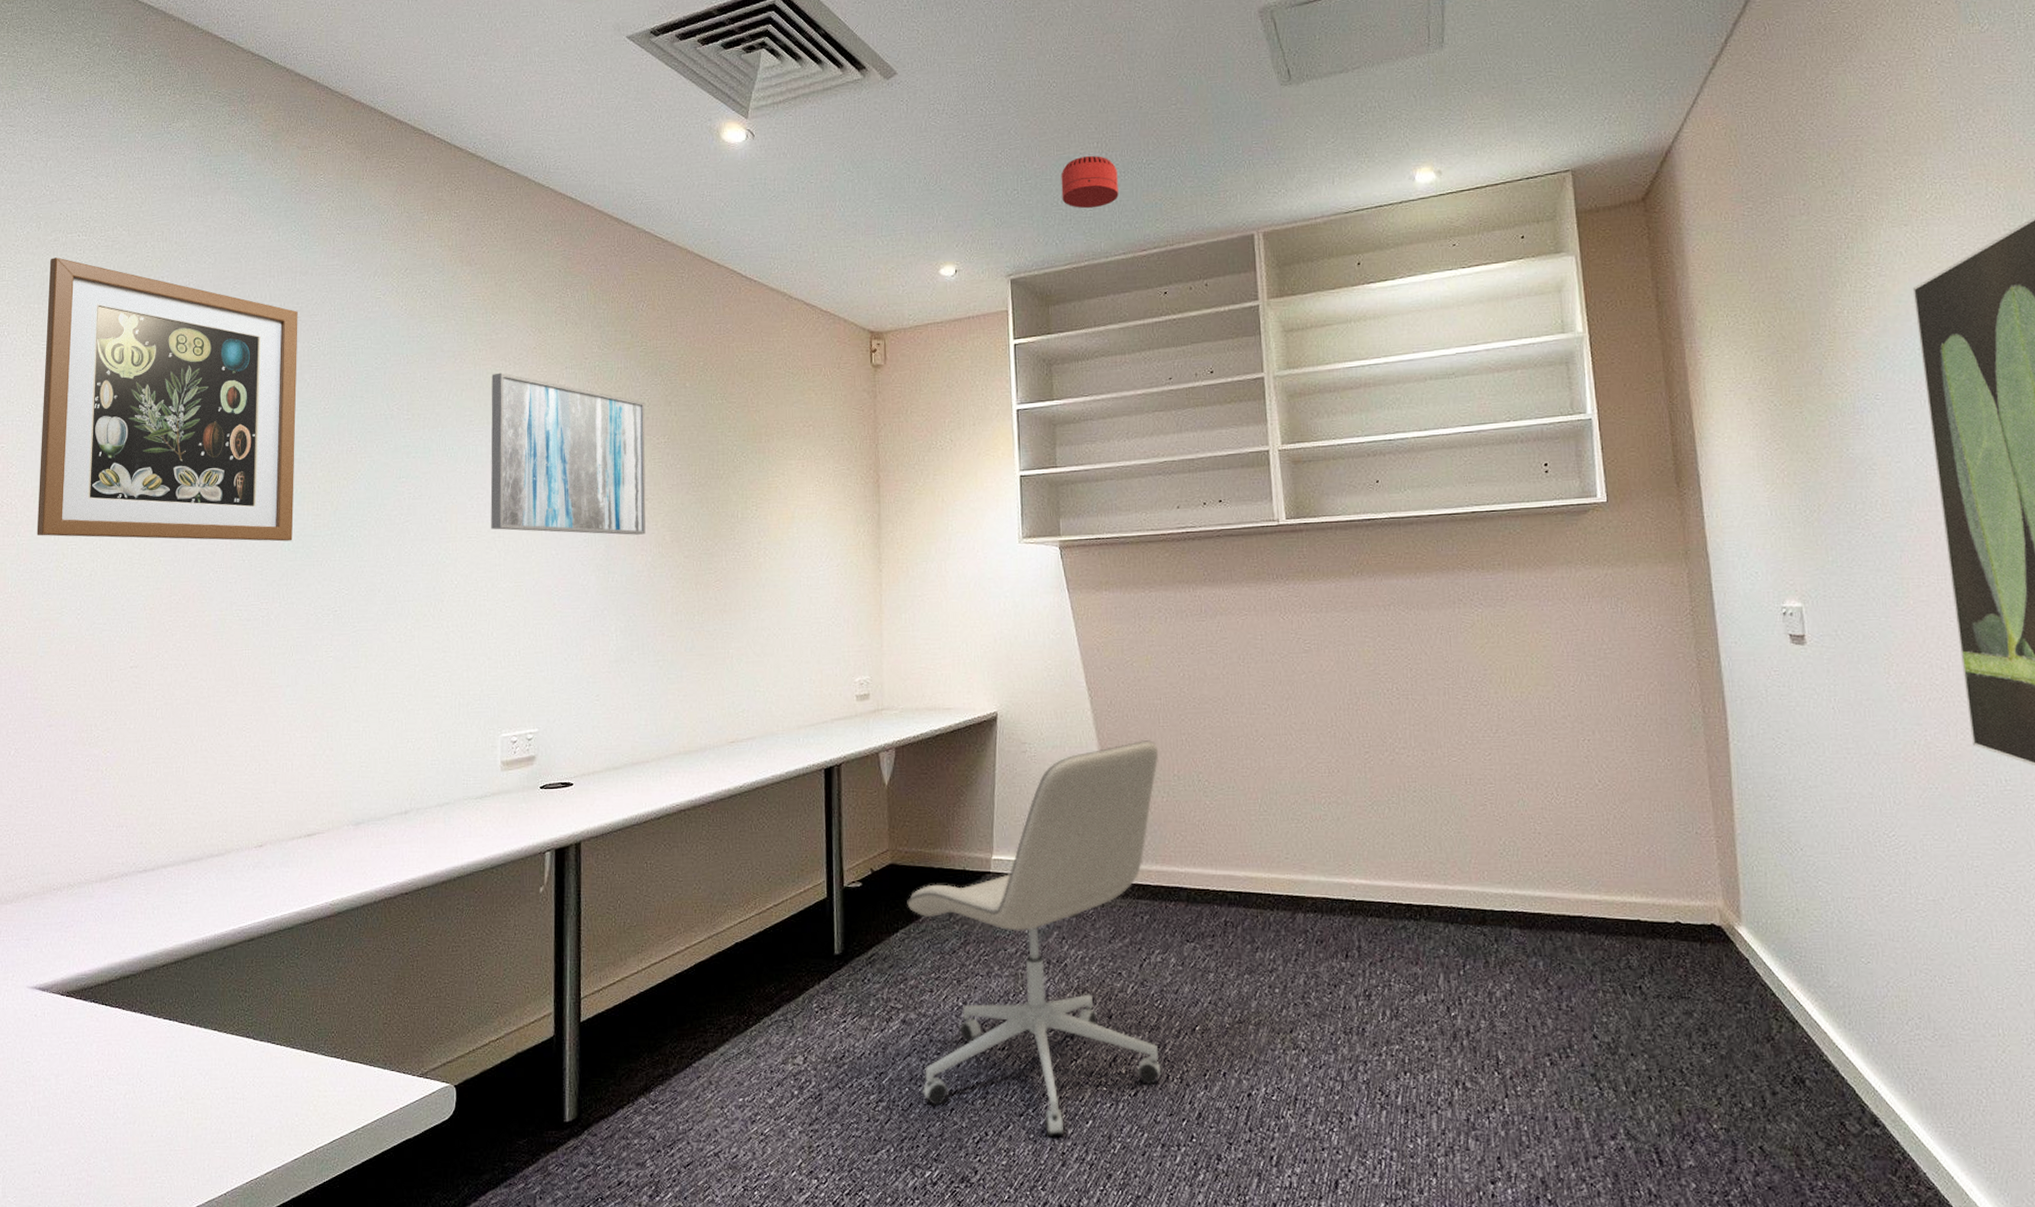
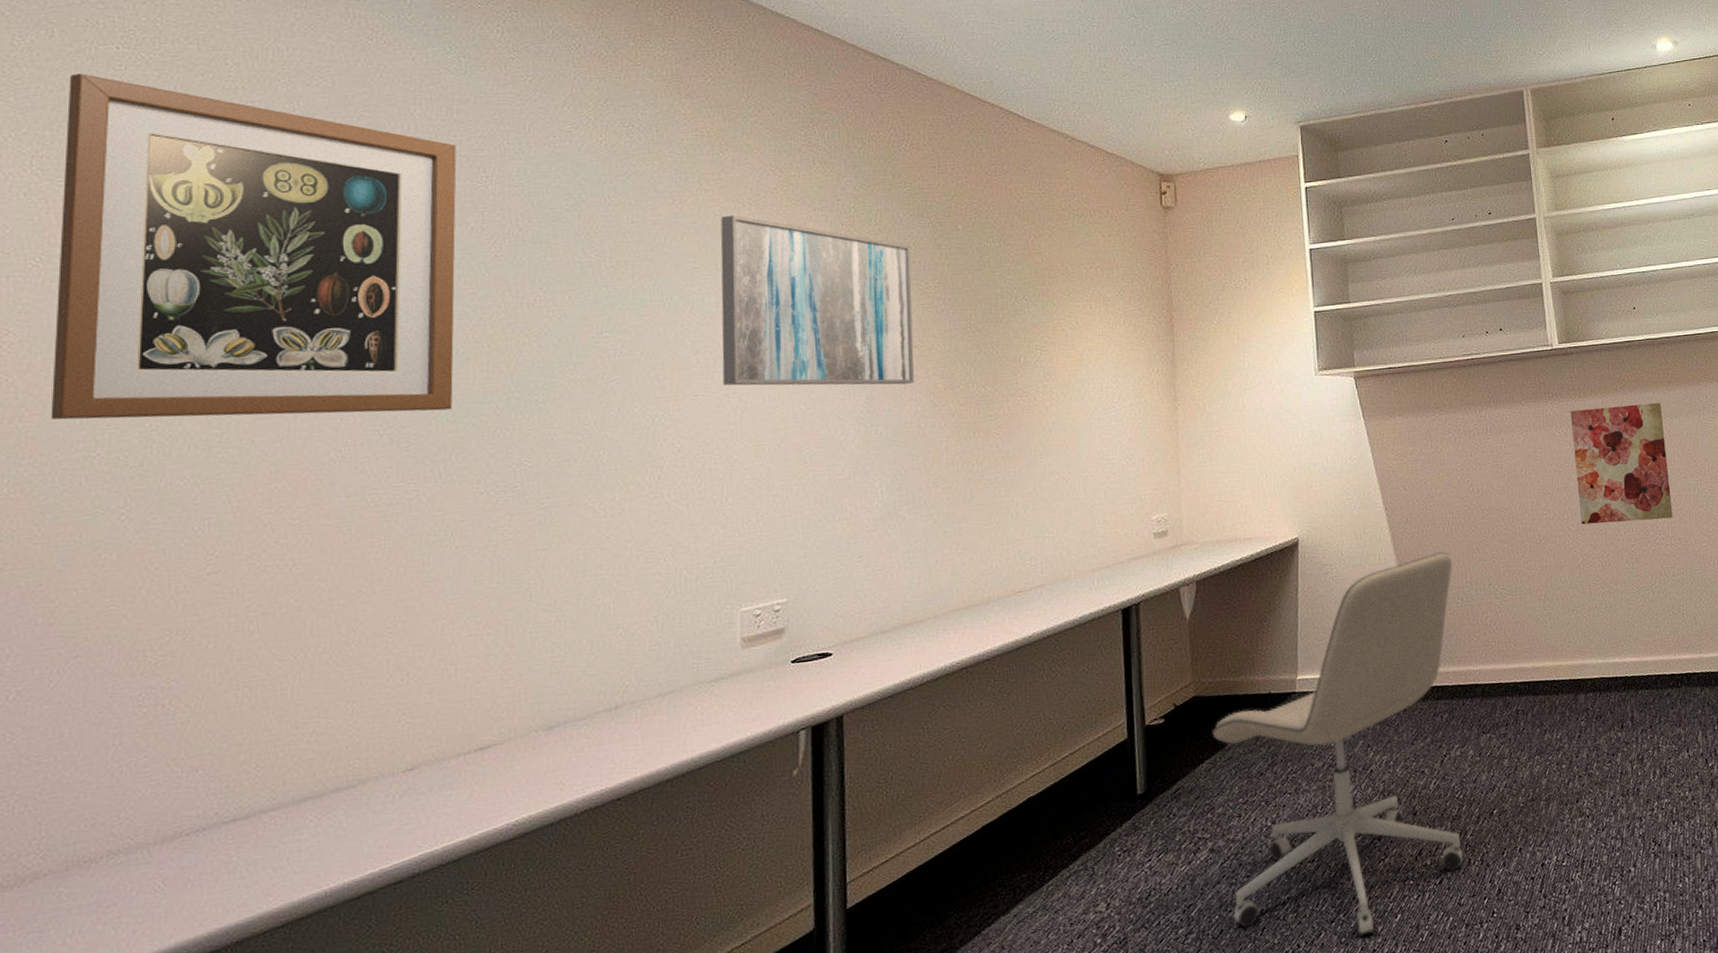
smoke detector: present [1061,156,1119,209] -> none [1346,14,1401,62]
wall art: none [1297,591,1417,726] -> present [1570,403,1673,525]

